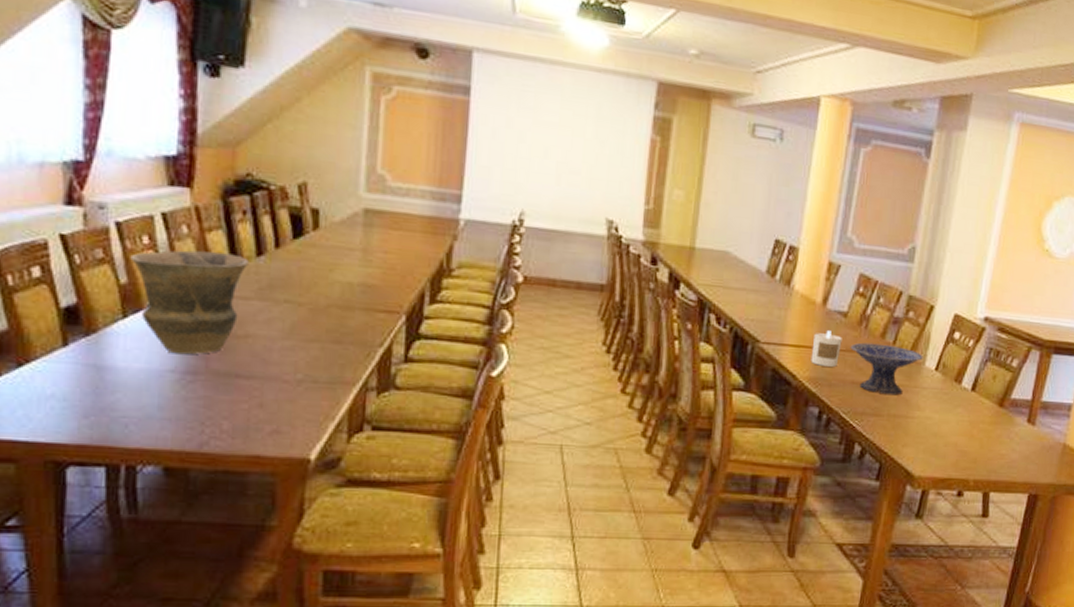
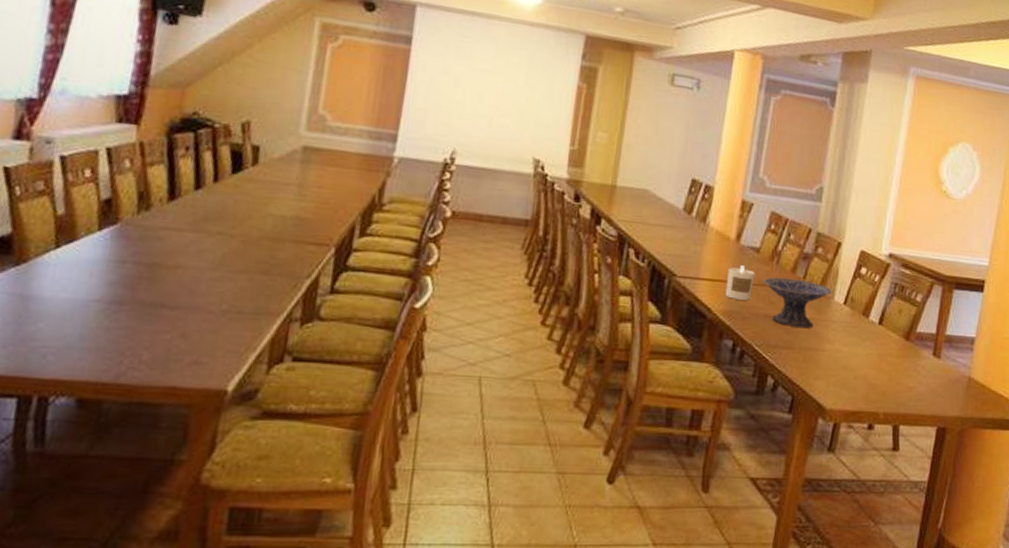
vase: present [130,250,249,355] -> none [70,183,187,285]

